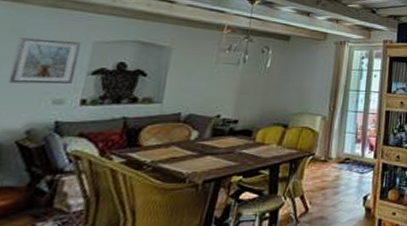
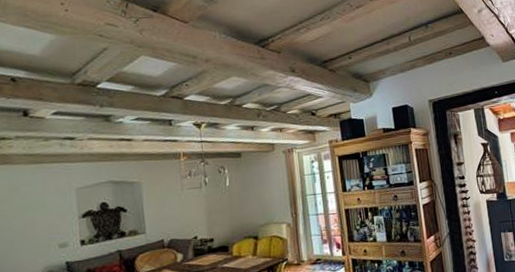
picture frame: present [8,37,82,84] -> none [17,190,70,235]

